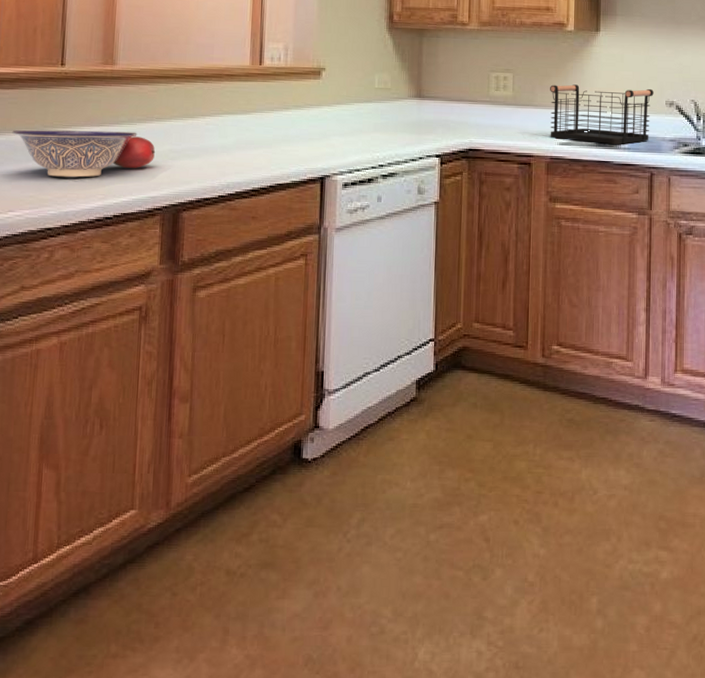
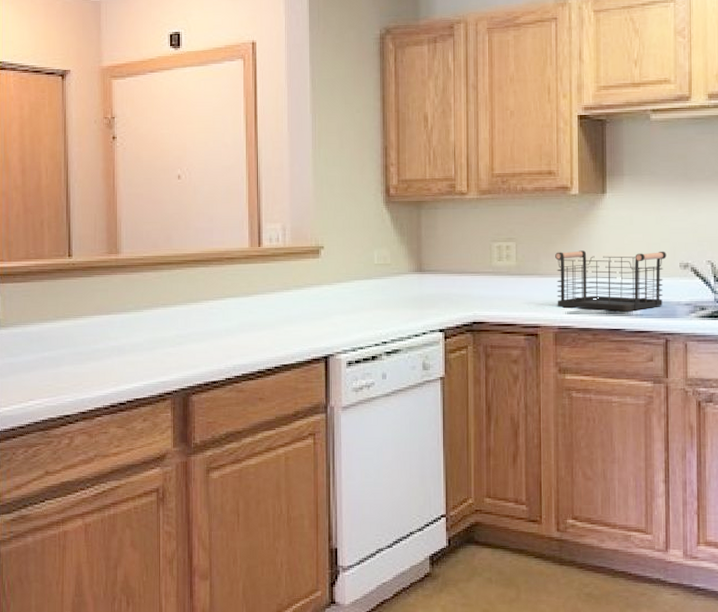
decorative bowl: present [12,129,137,178] -> none [27,319,144,366]
fruit: present [112,136,156,169] -> none [123,323,163,355]

